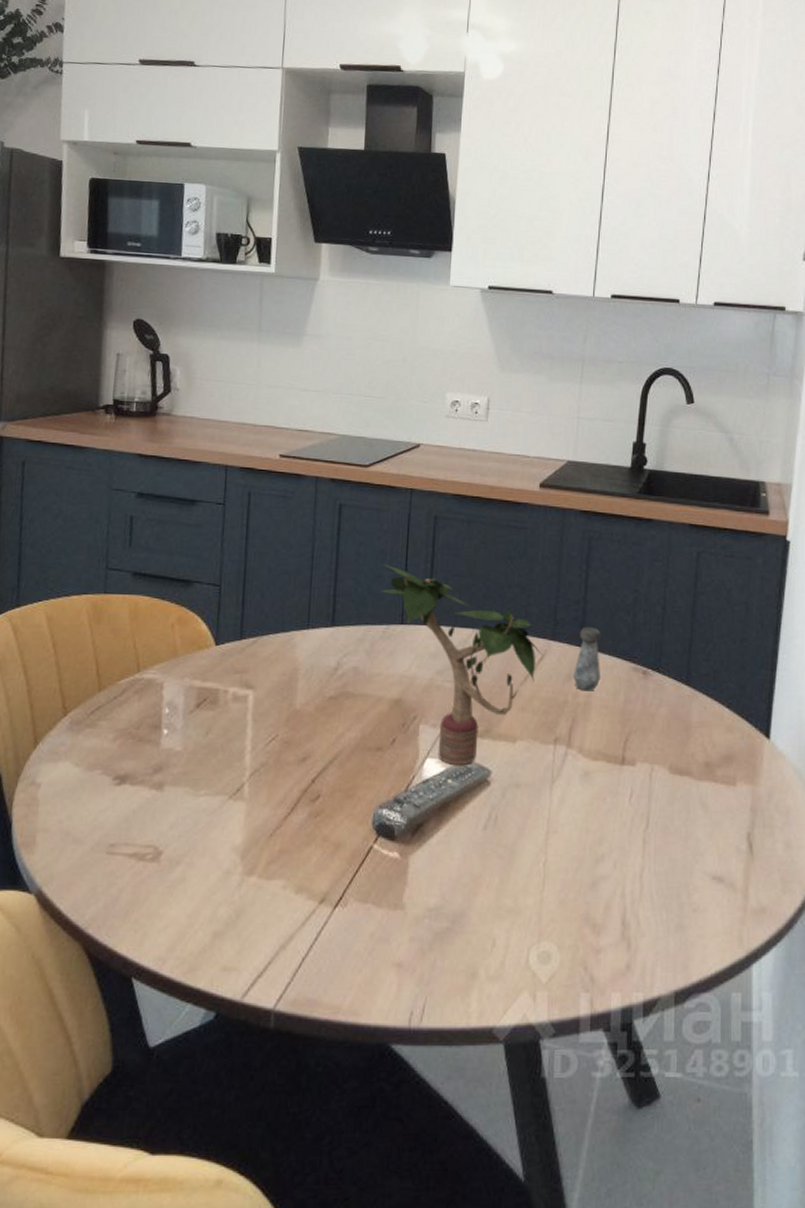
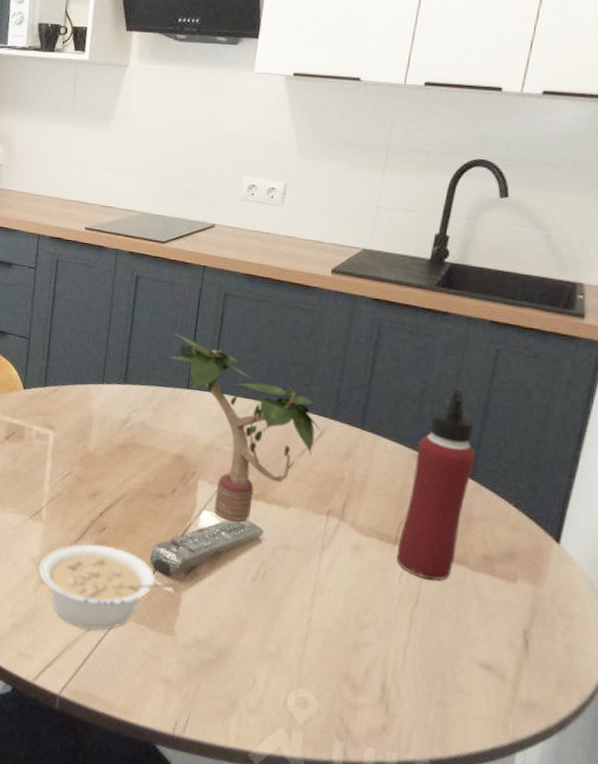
legume: none [242,816,404,922] -> present [38,543,178,630]
salt shaker: present [573,626,601,691] -> none [351,410,384,472]
water bottle: none [624,595,689,797] -> present [396,388,476,580]

